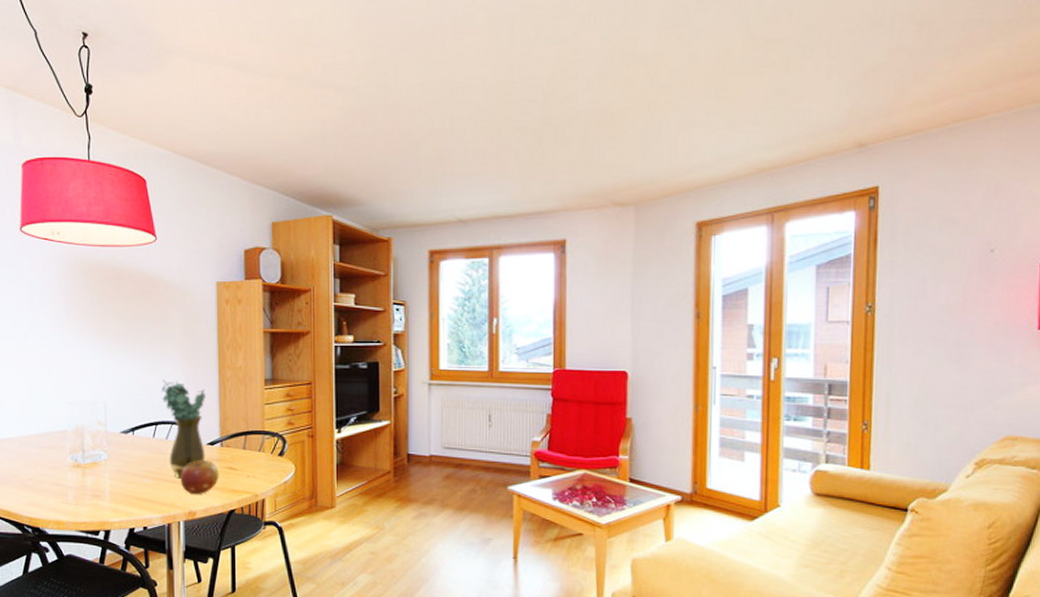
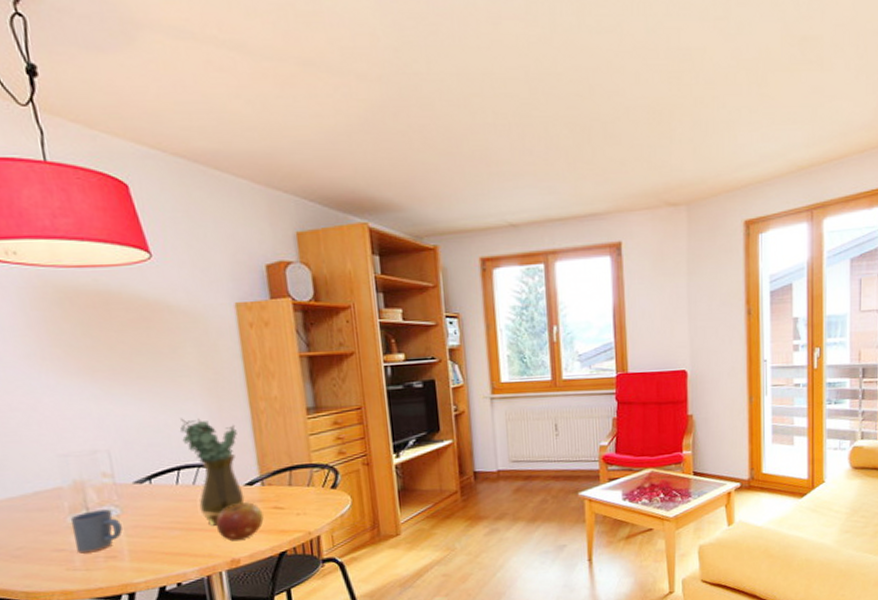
mug: none [70,453,107,490] -> present [70,509,123,554]

